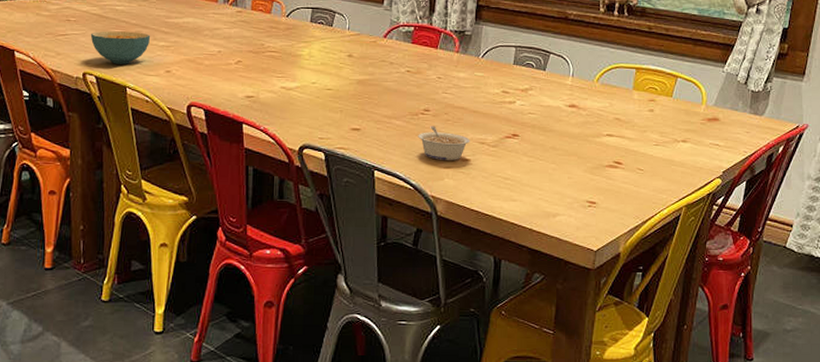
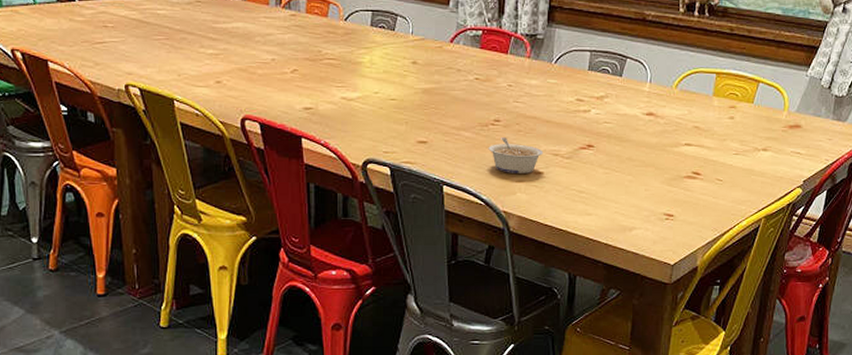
cereal bowl: present [90,31,151,64] -> none [130,38,198,75]

